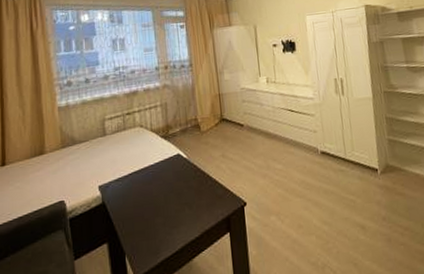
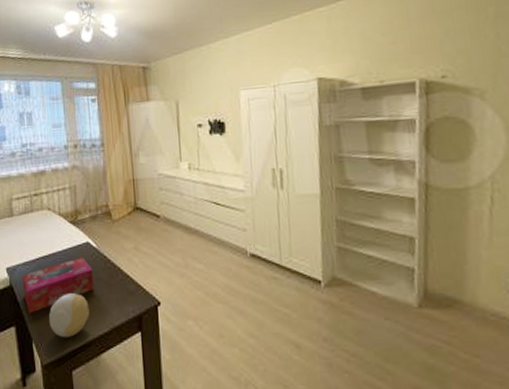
tissue box: none [114,168,186,228] -> present [22,257,95,314]
decorative ball: none [141,203,181,247] -> present [48,293,89,337]

